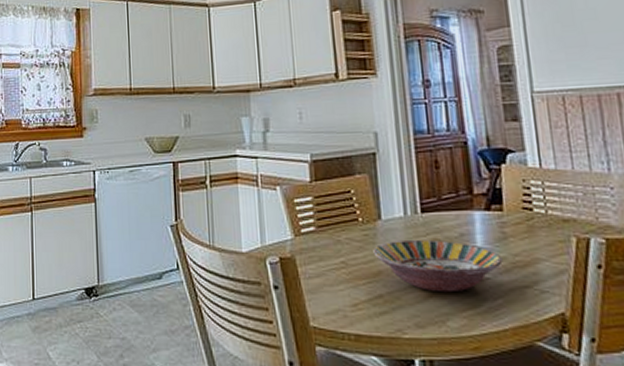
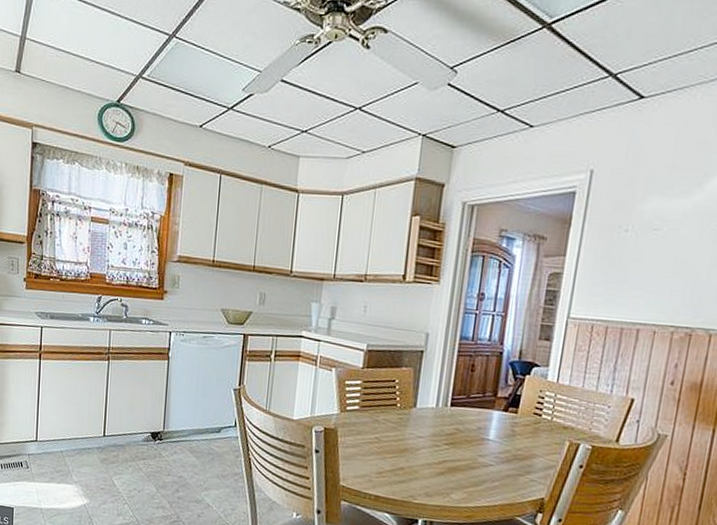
serving bowl: present [373,241,503,293] -> none [404,426,507,473]

